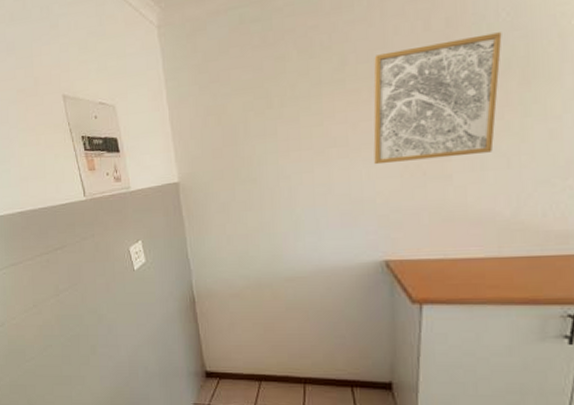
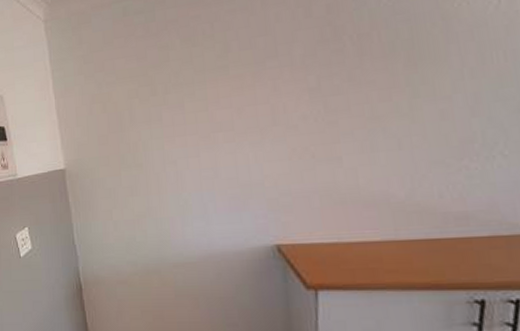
wall art: present [373,32,502,165] -> none [256,16,385,149]

